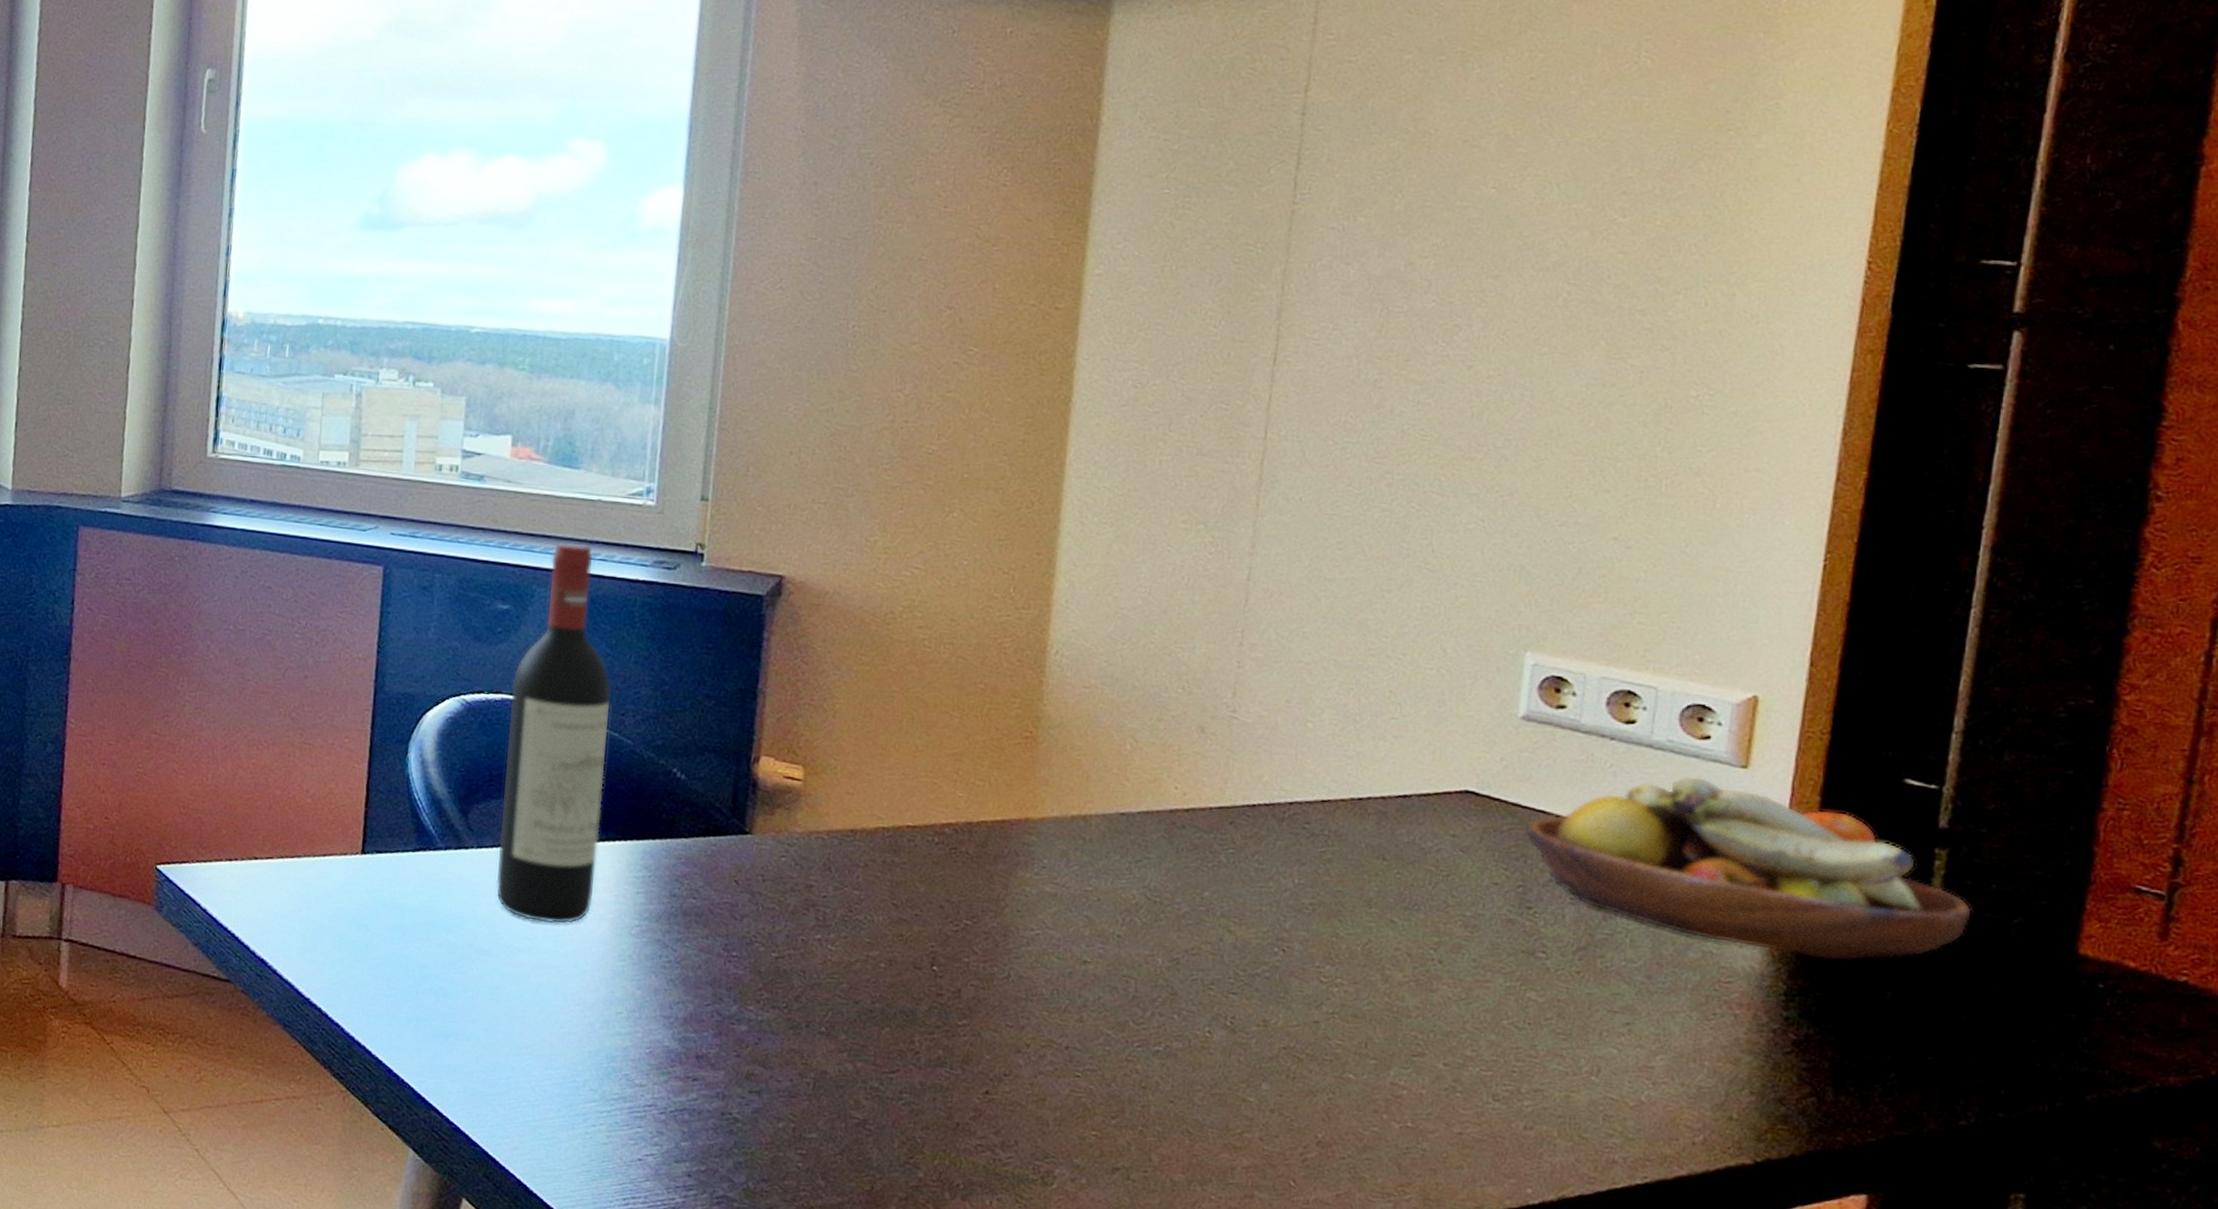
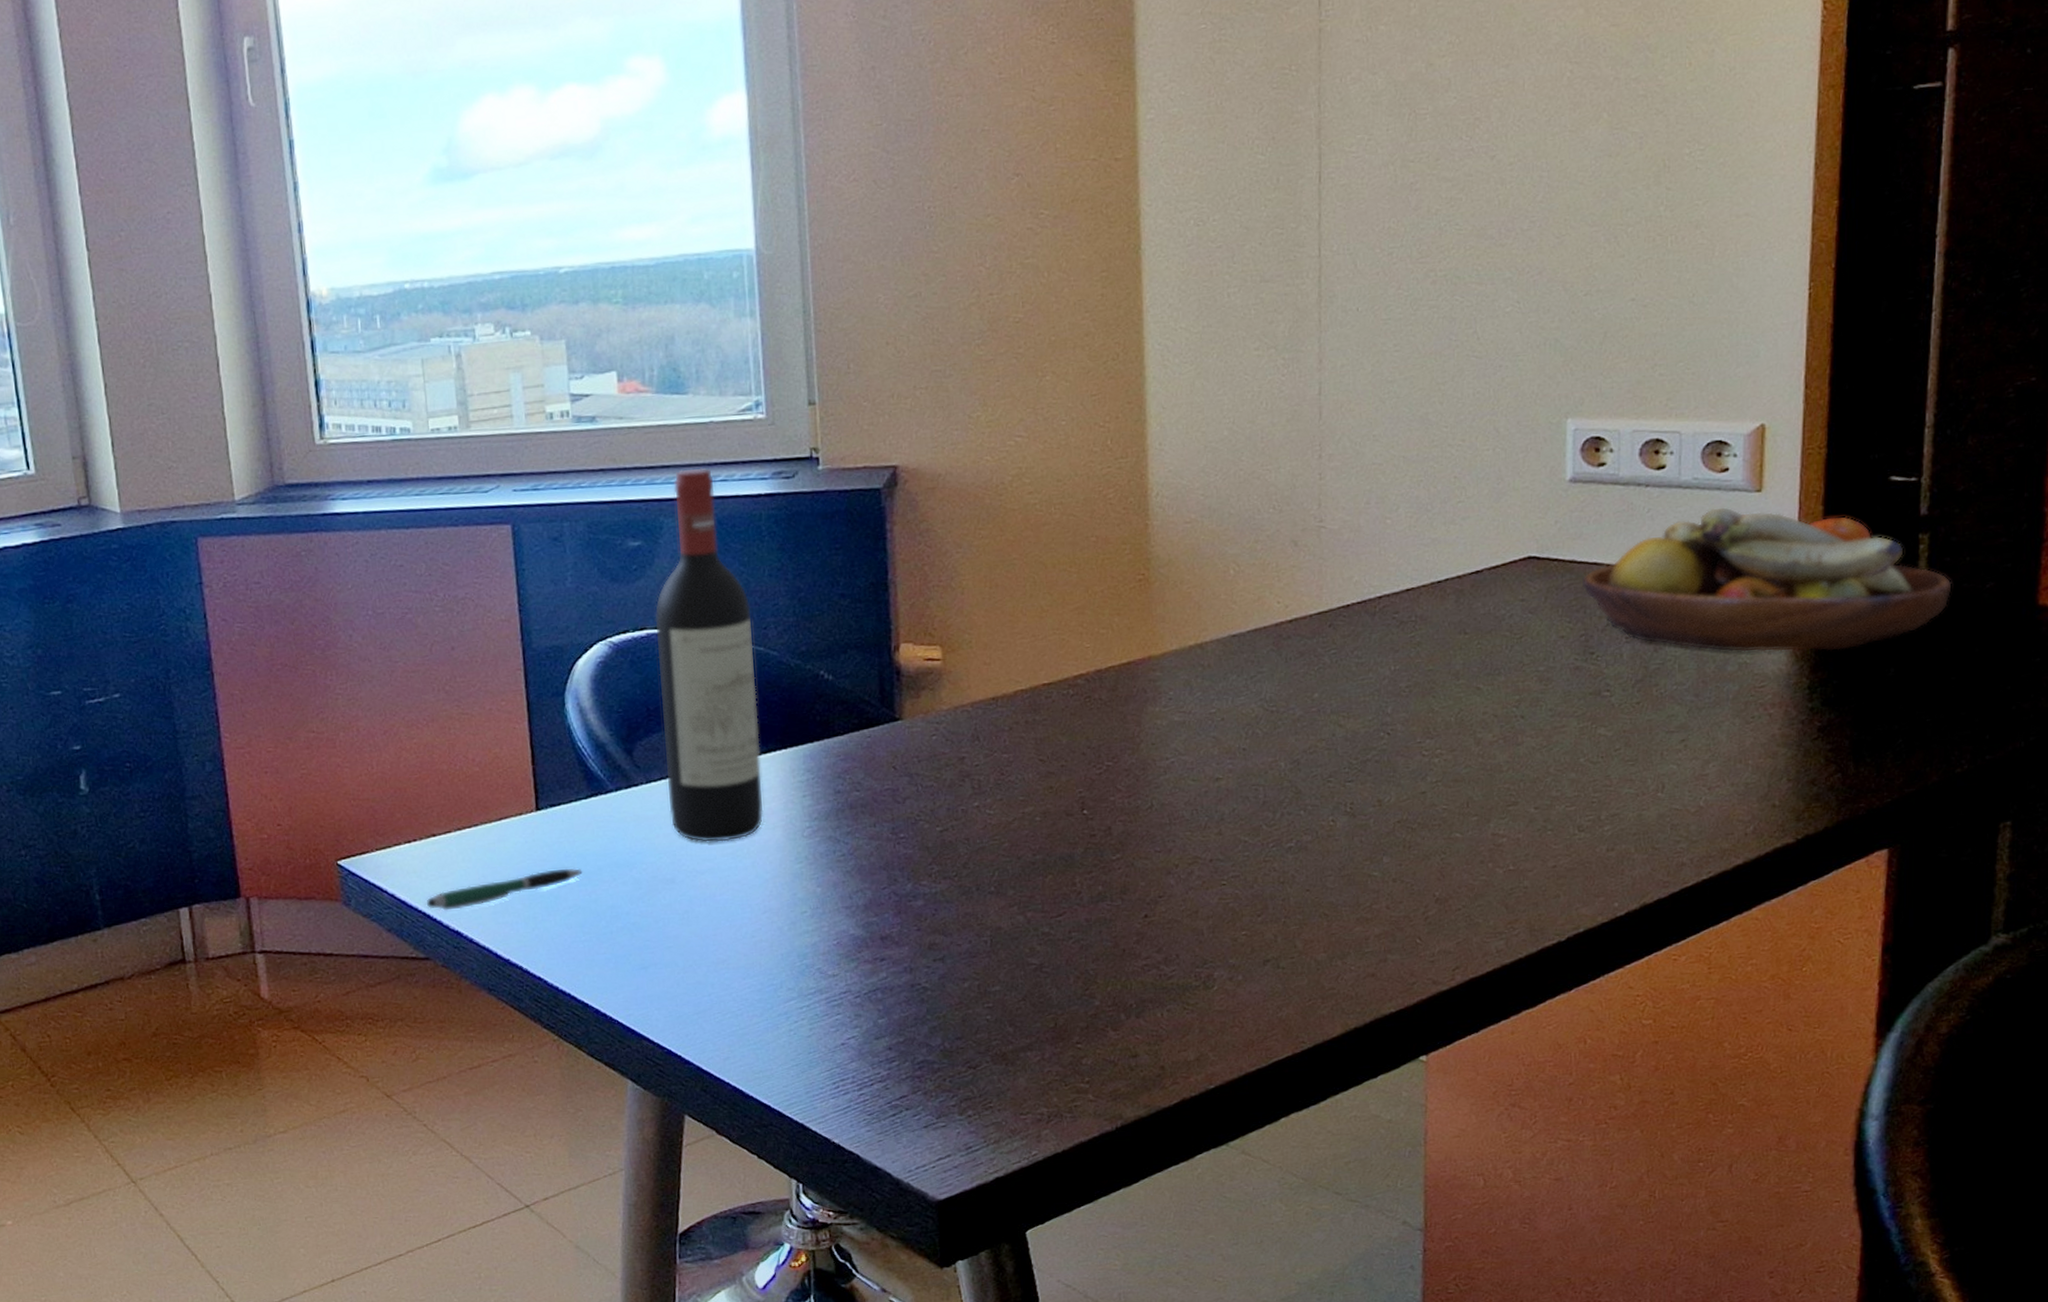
pen: none [236,915,398,938] -> present [426,867,583,911]

